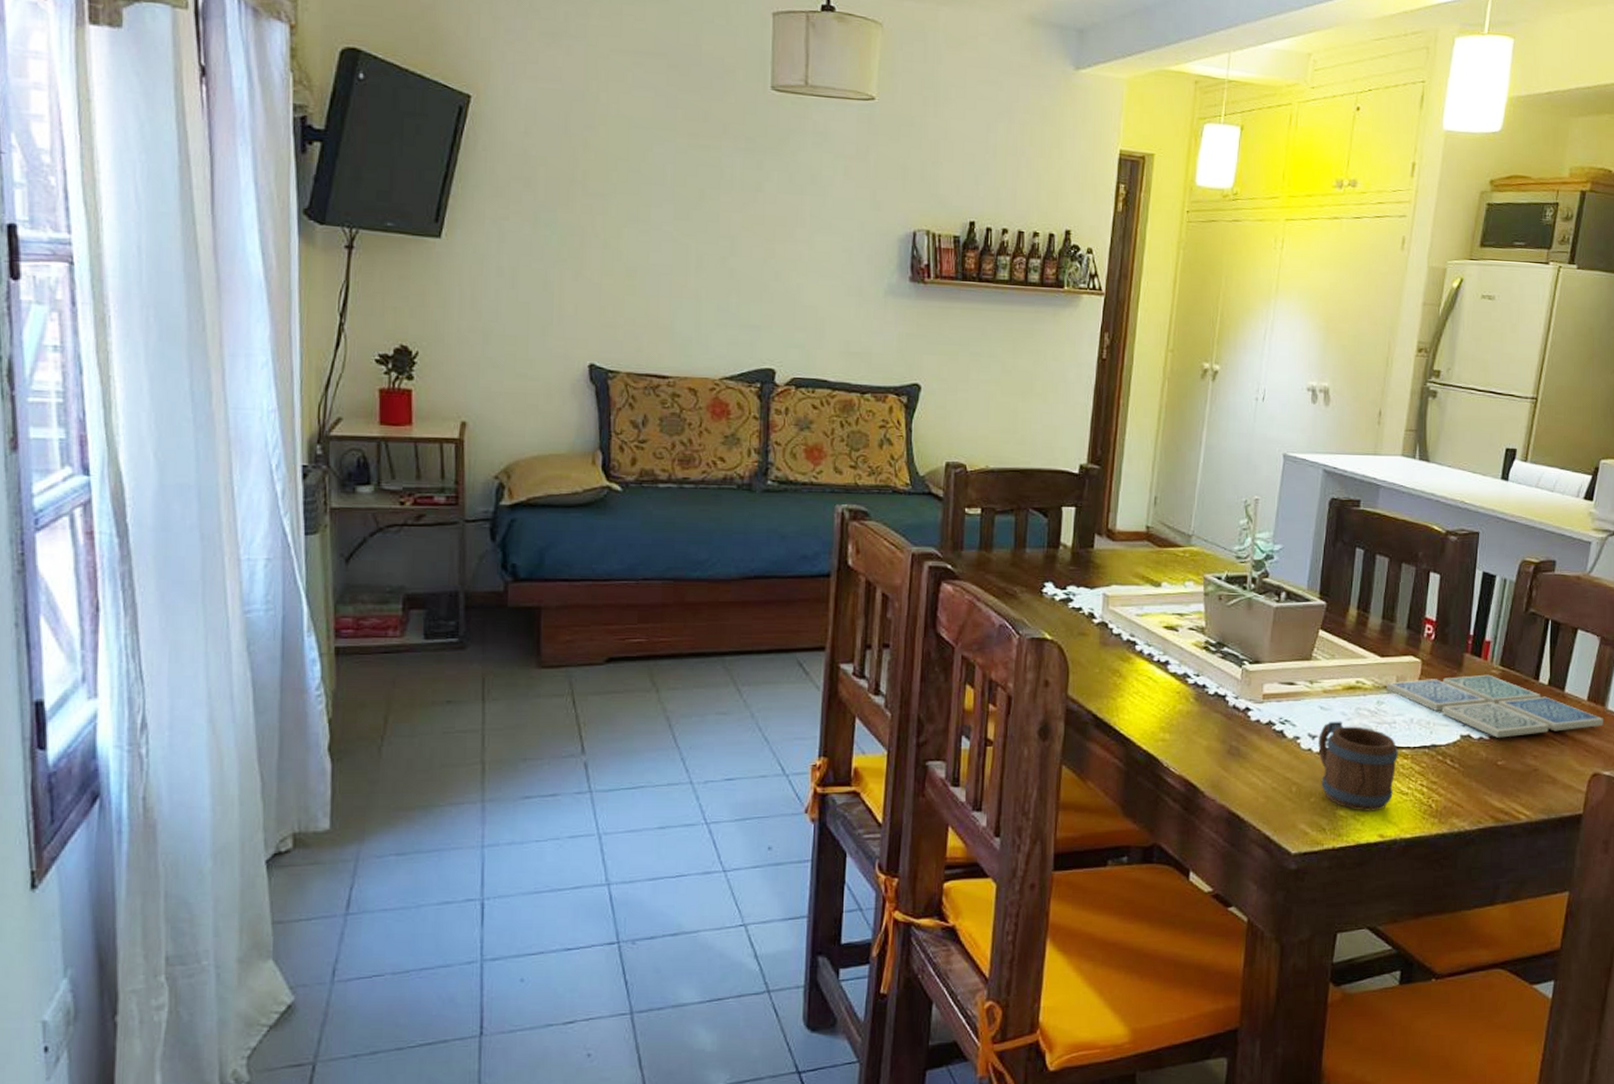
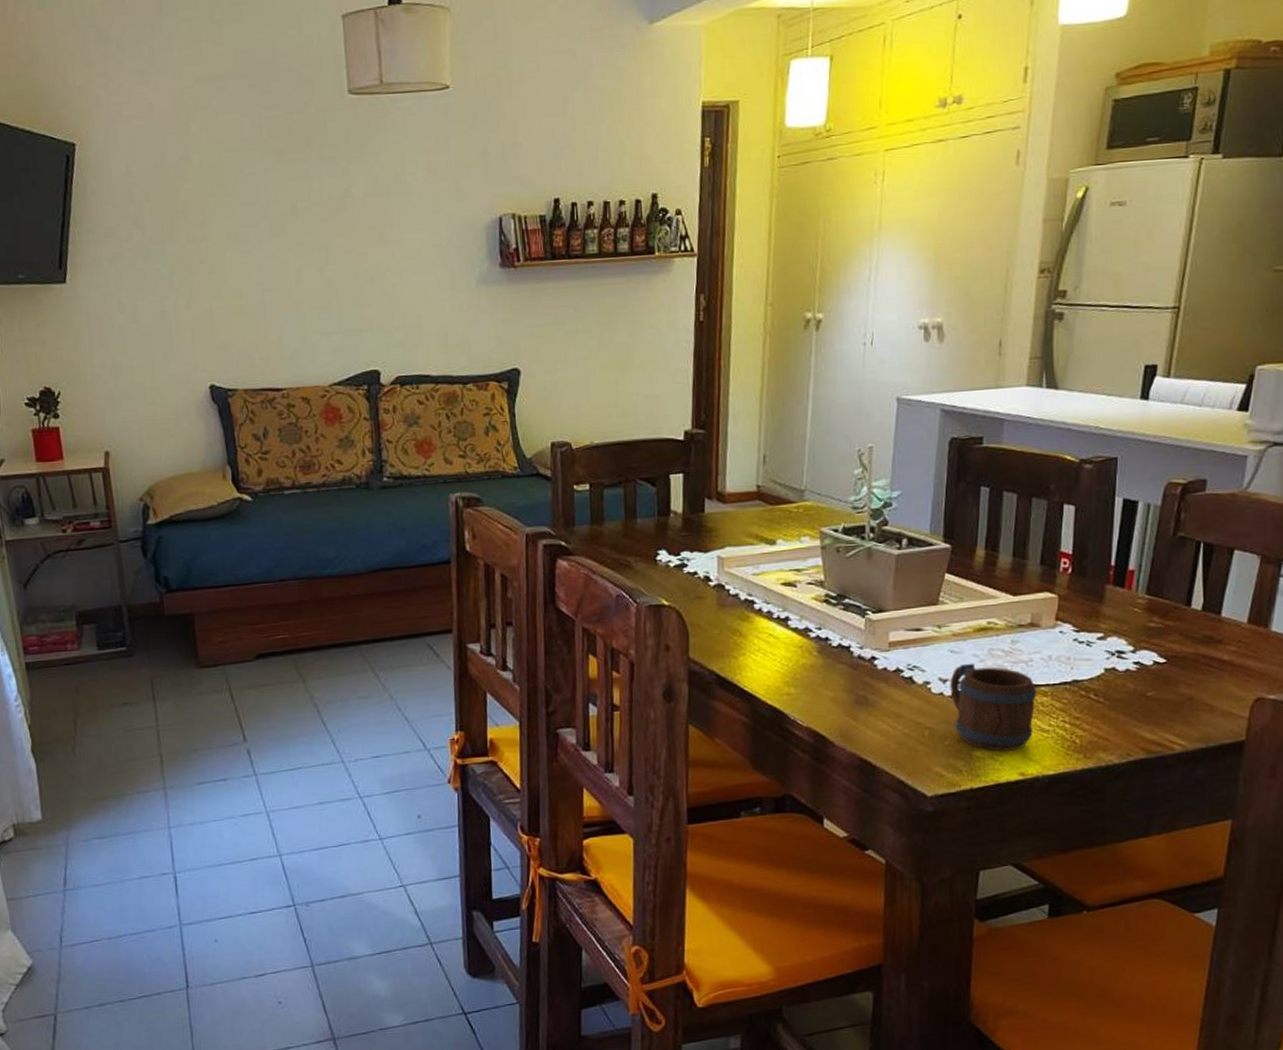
drink coaster: present [1387,674,1603,738] -> none [1021,604,1267,669]

